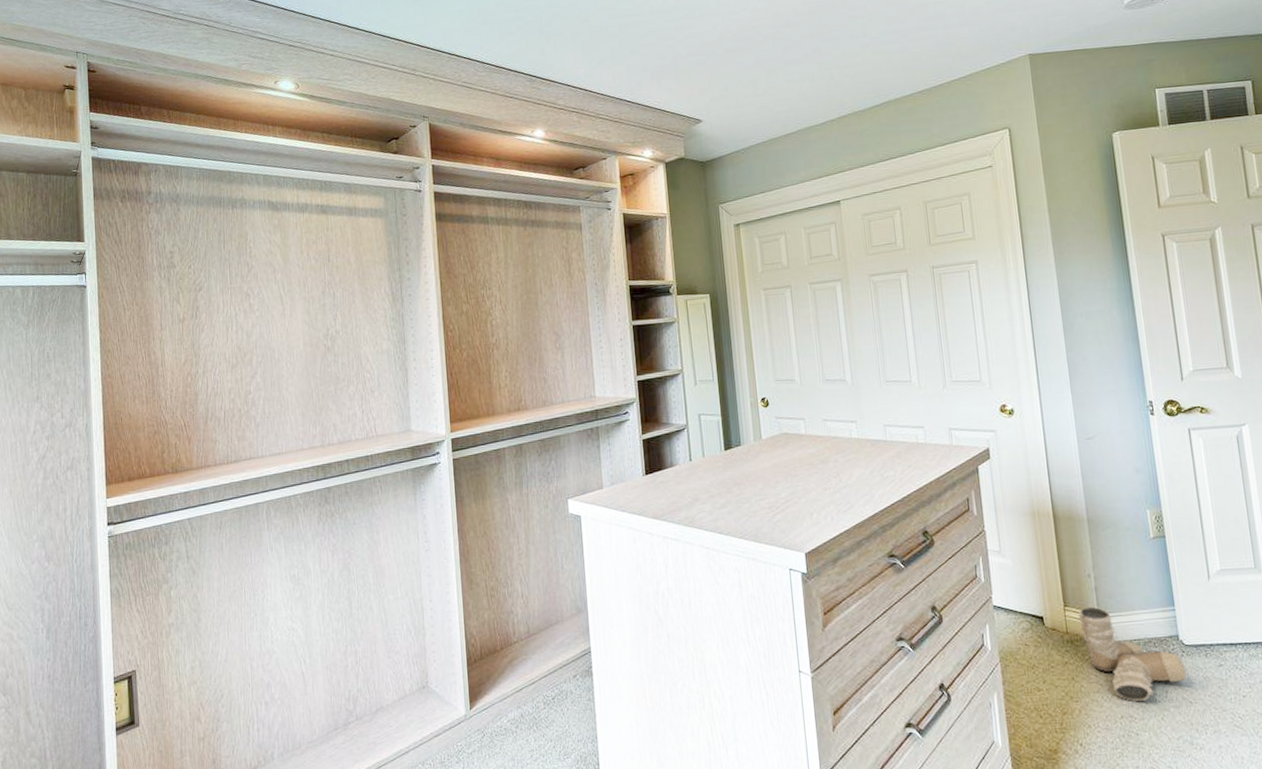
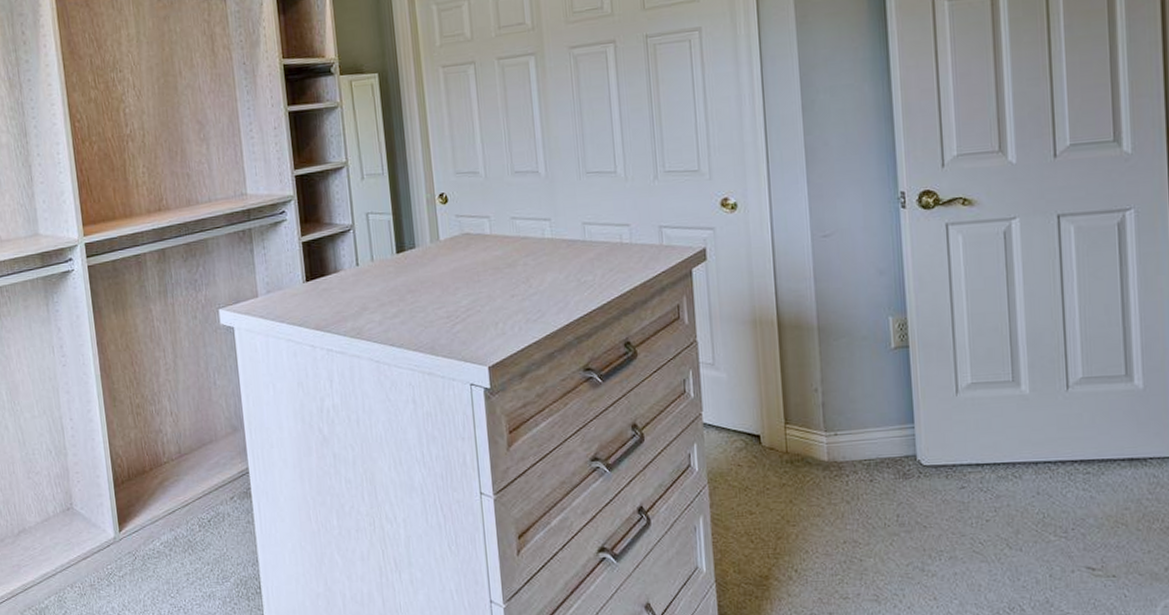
boots: present [1078,606,1187,702] -> none [801,424,922,526]

